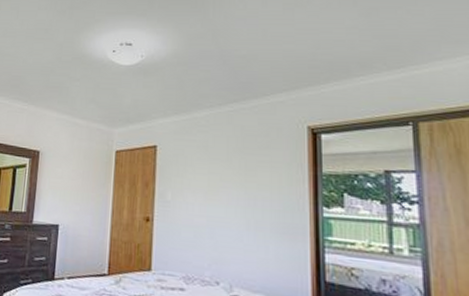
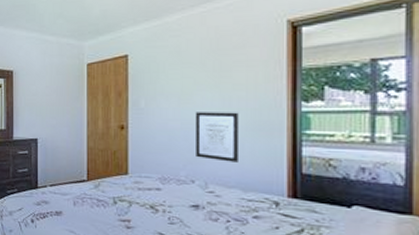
wall art: none [220,209,263,266] -> present [195,112,239,162]

